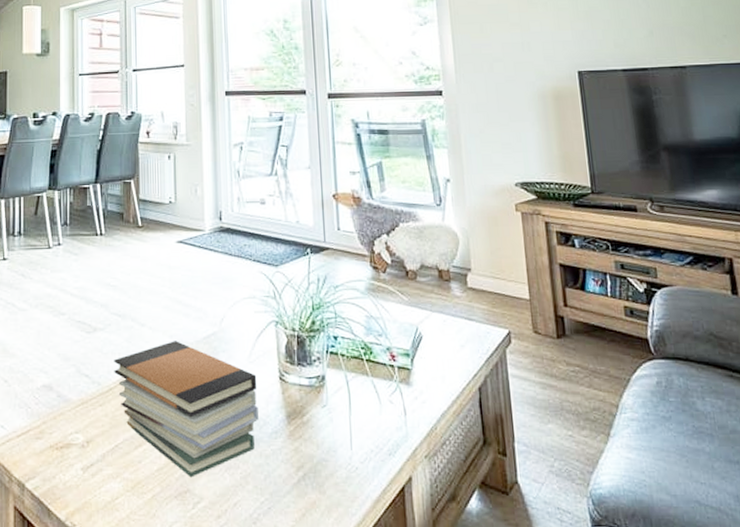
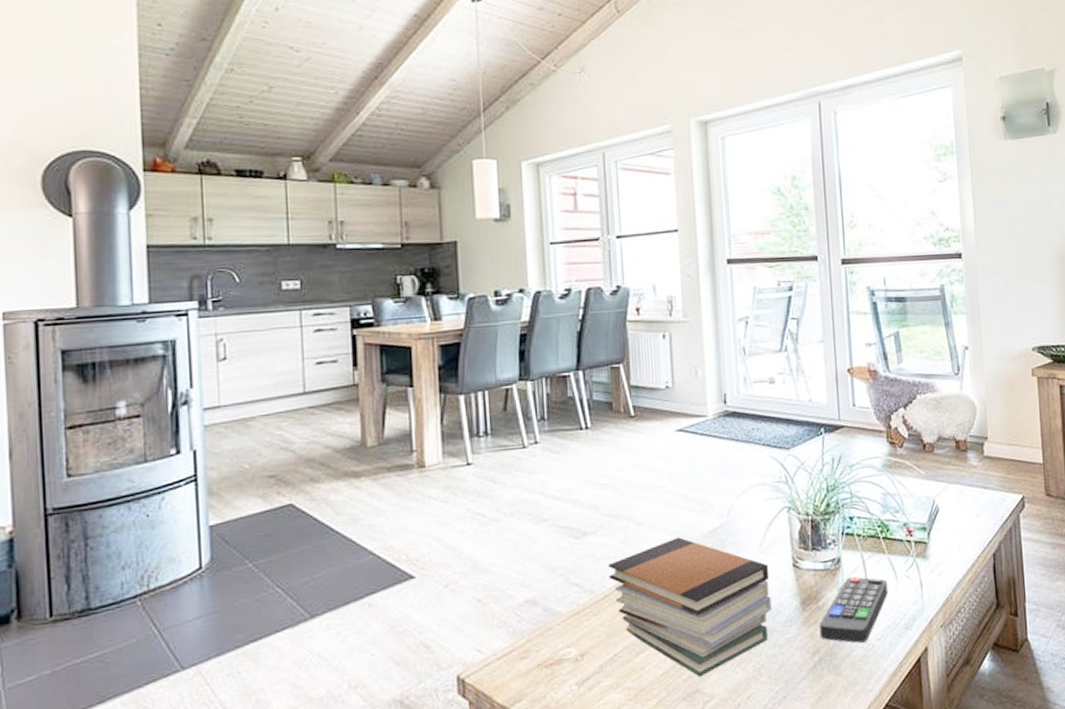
remote control: none [303,396,372,463] -> present [819,577,888,643]

